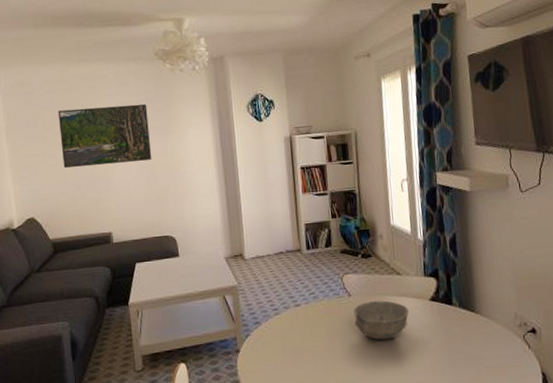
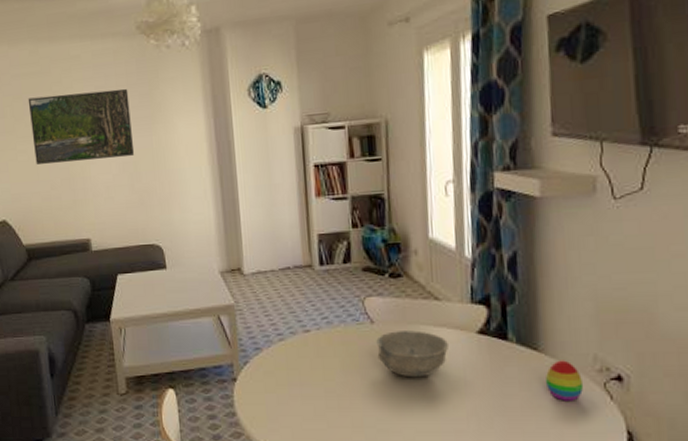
decorative egg: none [481,318,510,352] -> present [546,360,584,401]

